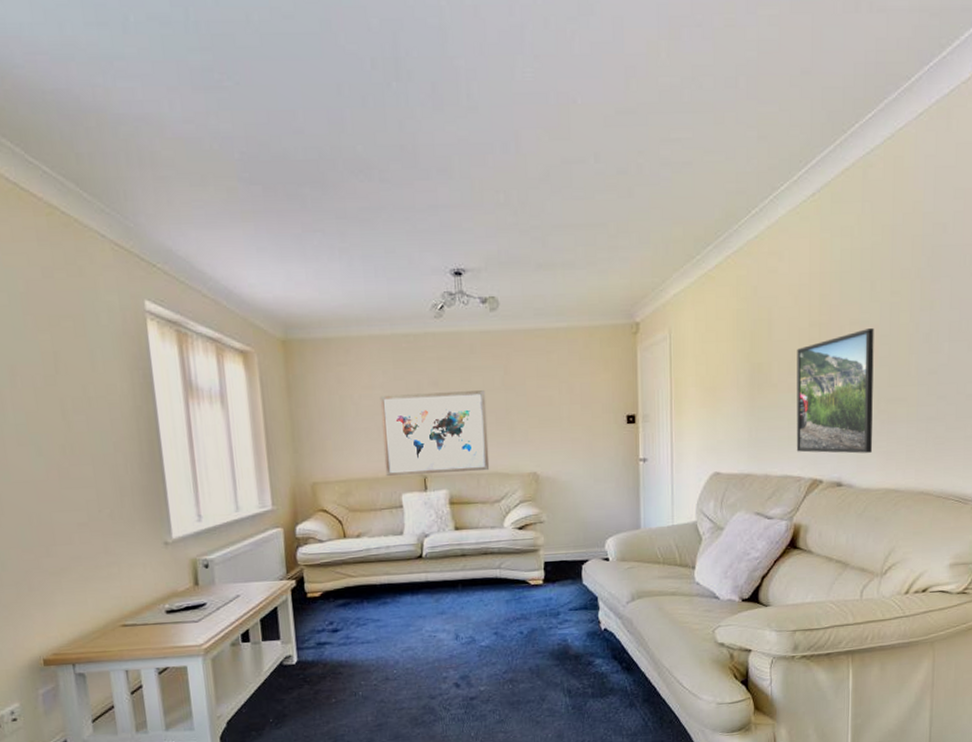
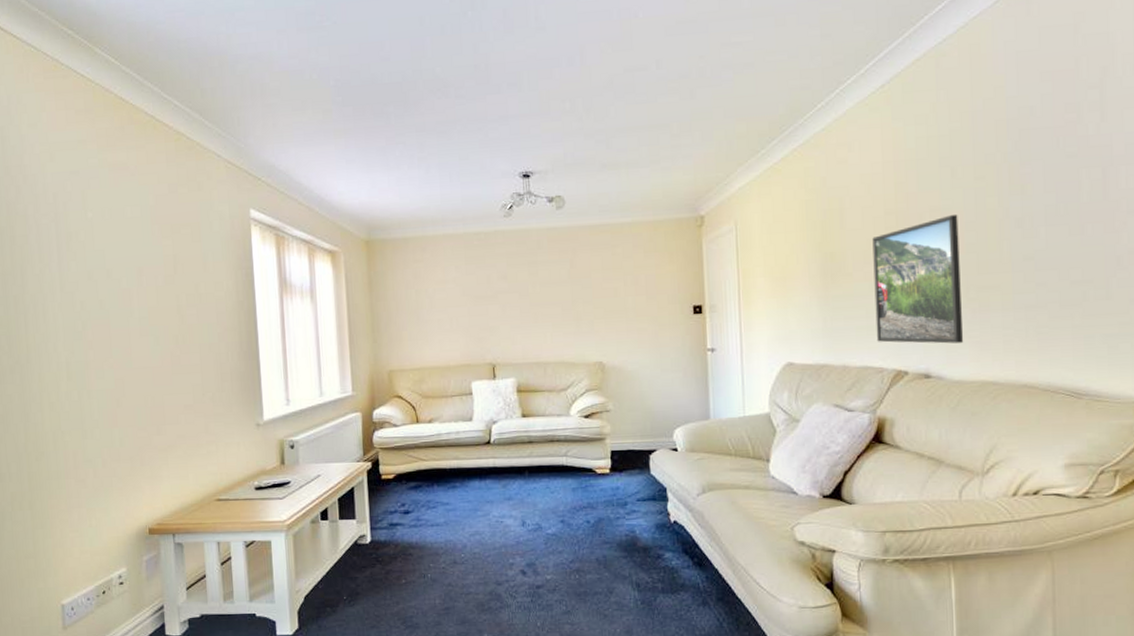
wall art: present [380,390,490,477] -> none [452,283,556,365]

